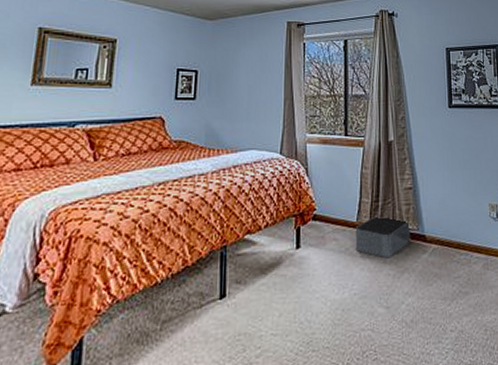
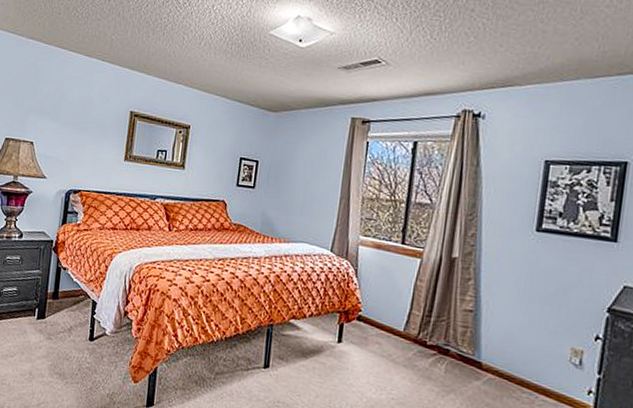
storage bin: present [355,214,410,259] -> none [398,329,465,375]

